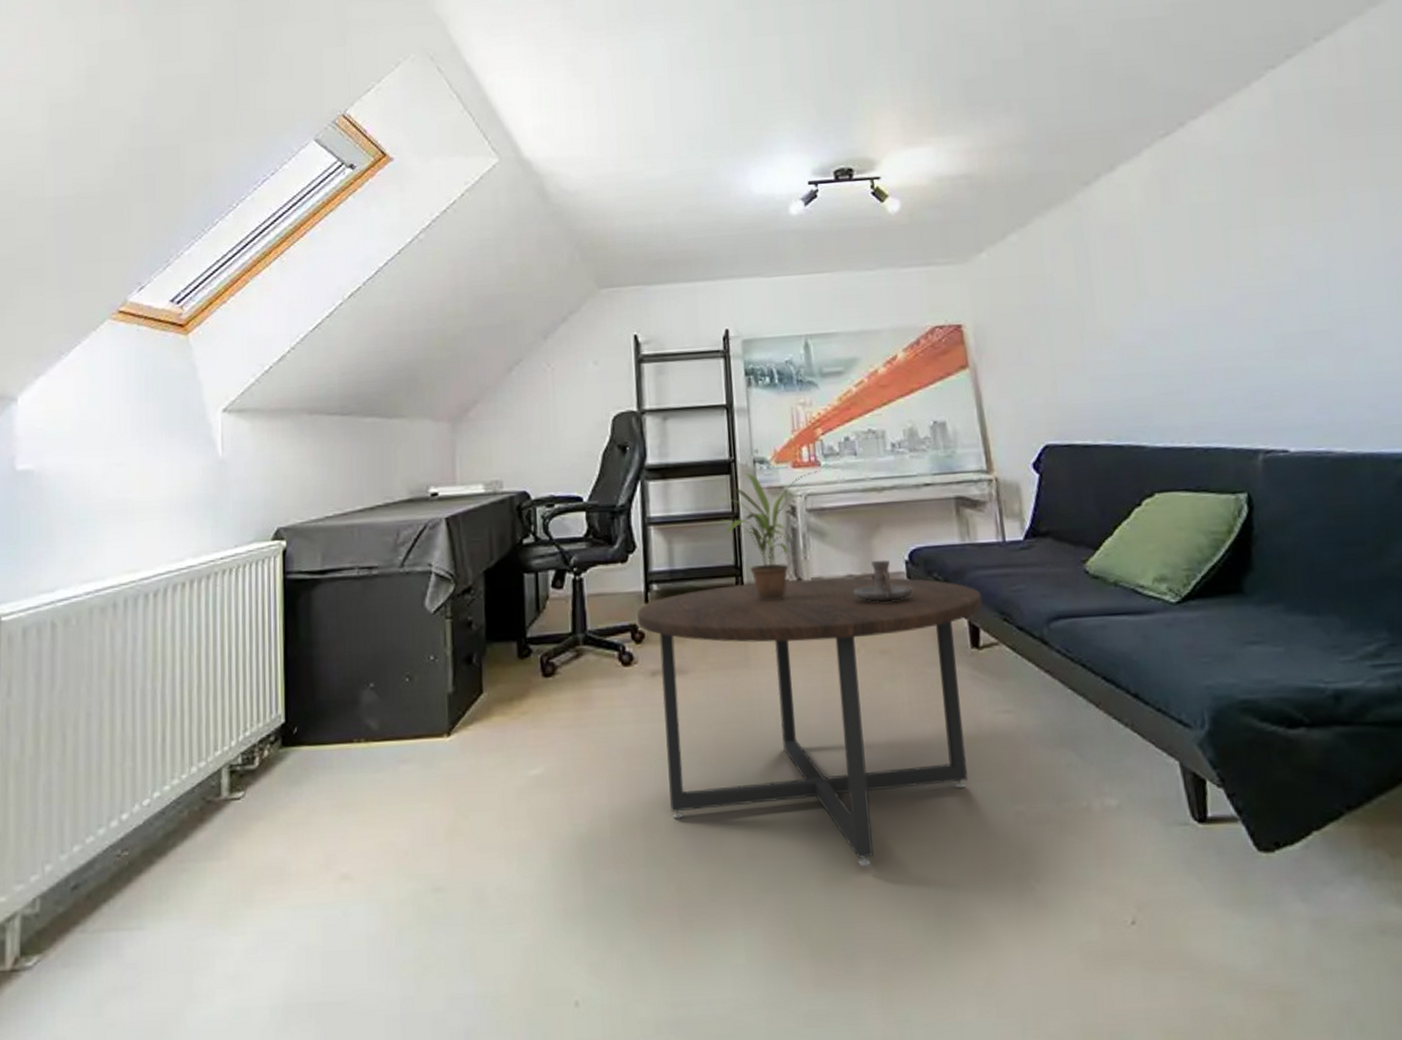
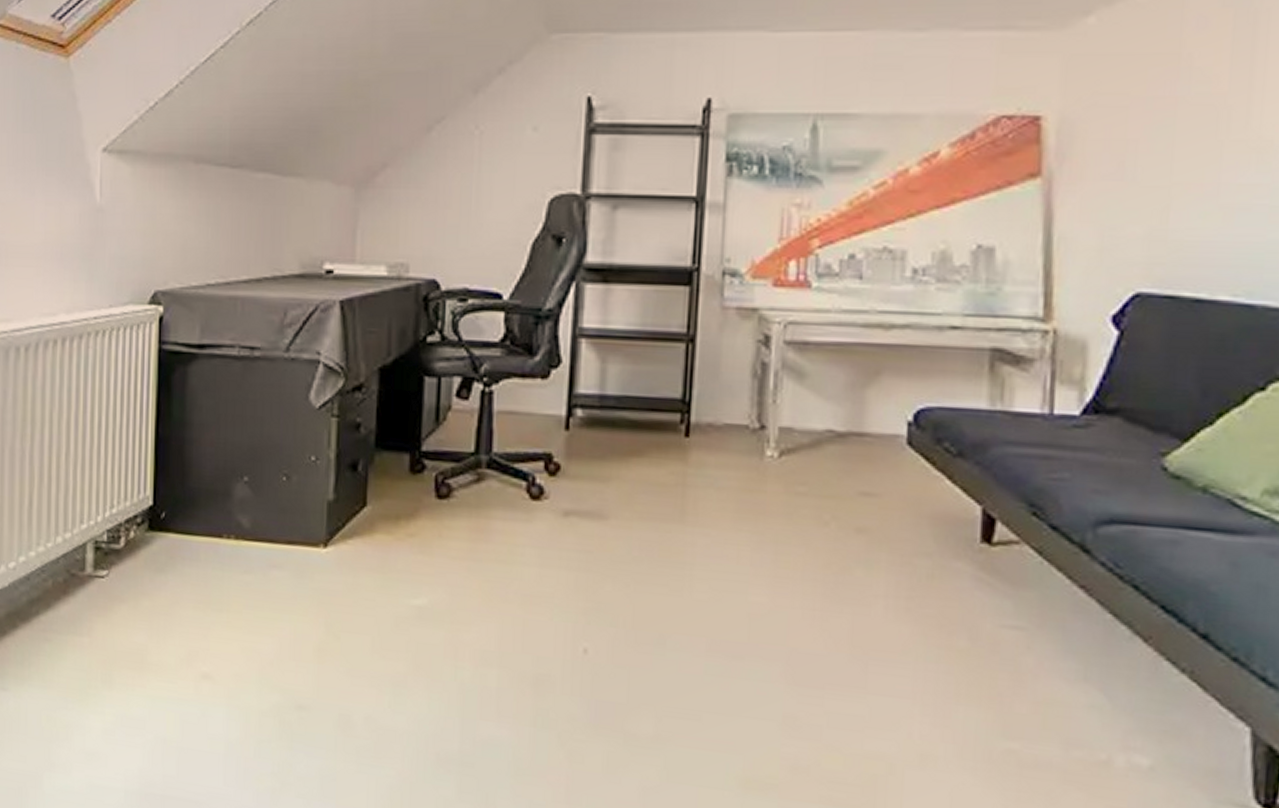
coffee table: present [637,577,983,867] -> none [554,423,1007,777]
potted plant: present [723,469,821,601] -> none [674,285,810,448]
candle holder: present [853,560,913,602] -> none [831,416,913,470]

